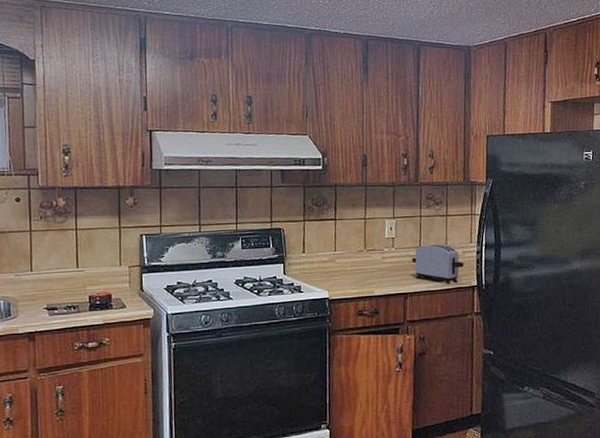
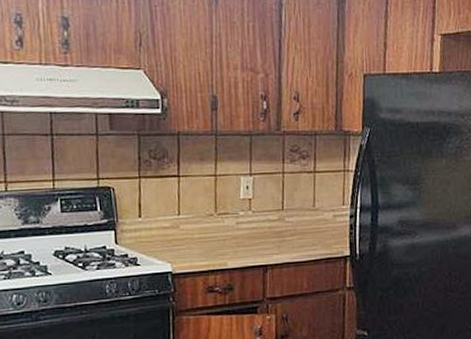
toaster: present [412,244,464,284] -> none [273,206,335,254]

